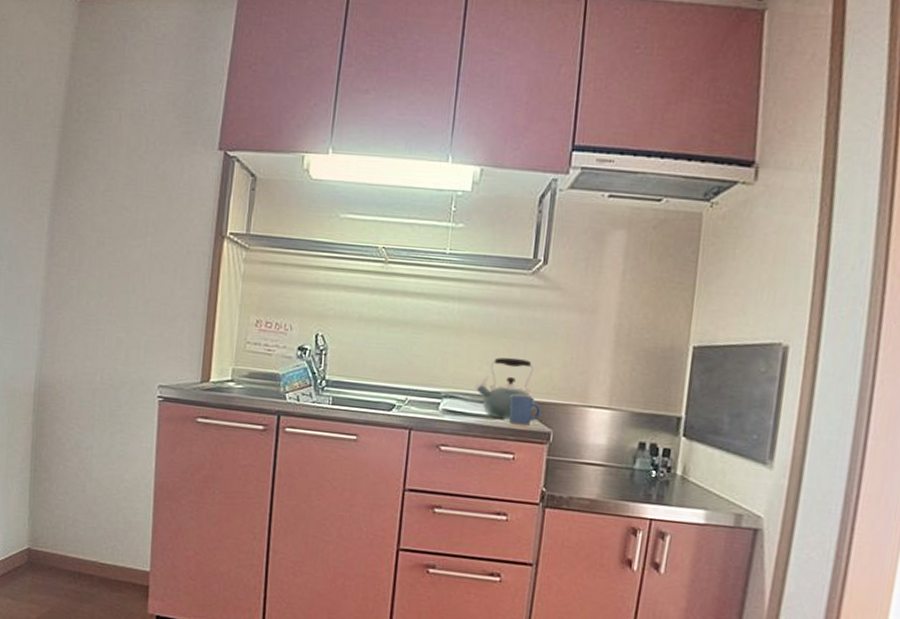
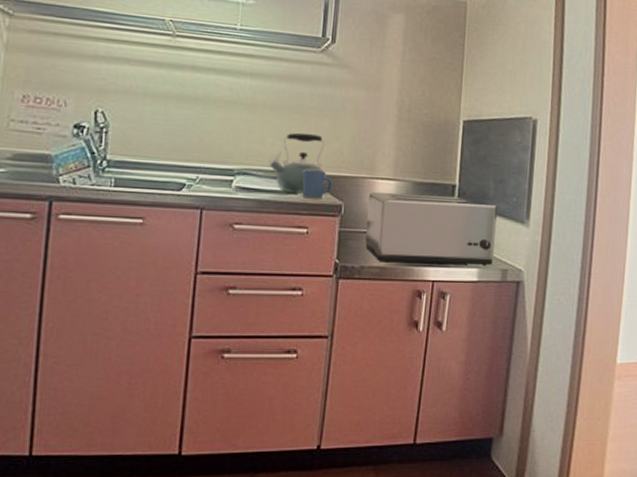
toaster: none [575,420,733,508] -> present [365,191,498,265]

